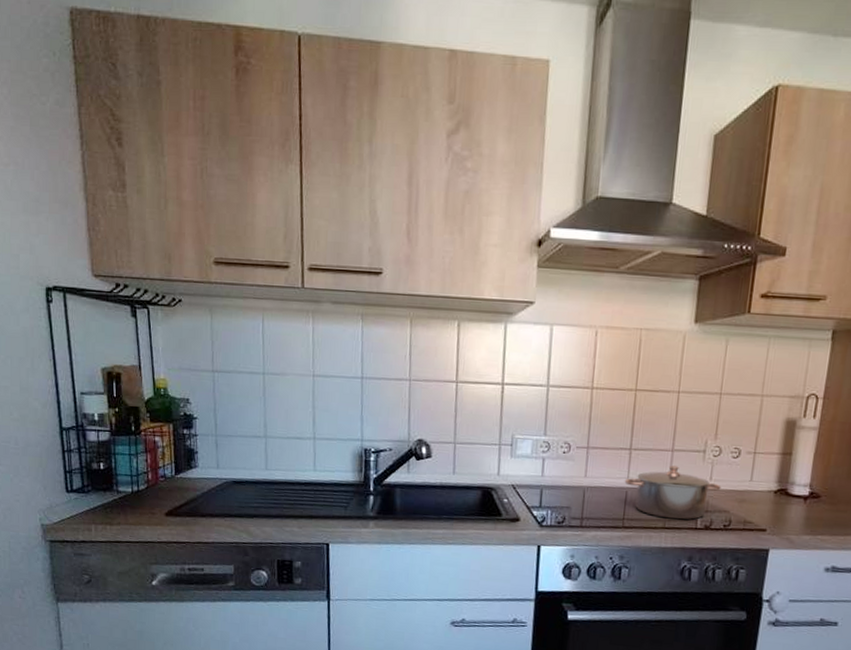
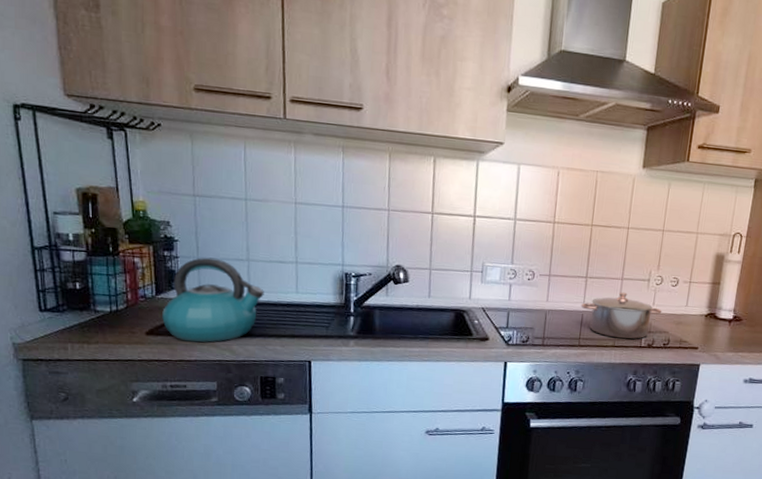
kettle: none [181,434,282,524] -> present [162,257,264,343]

